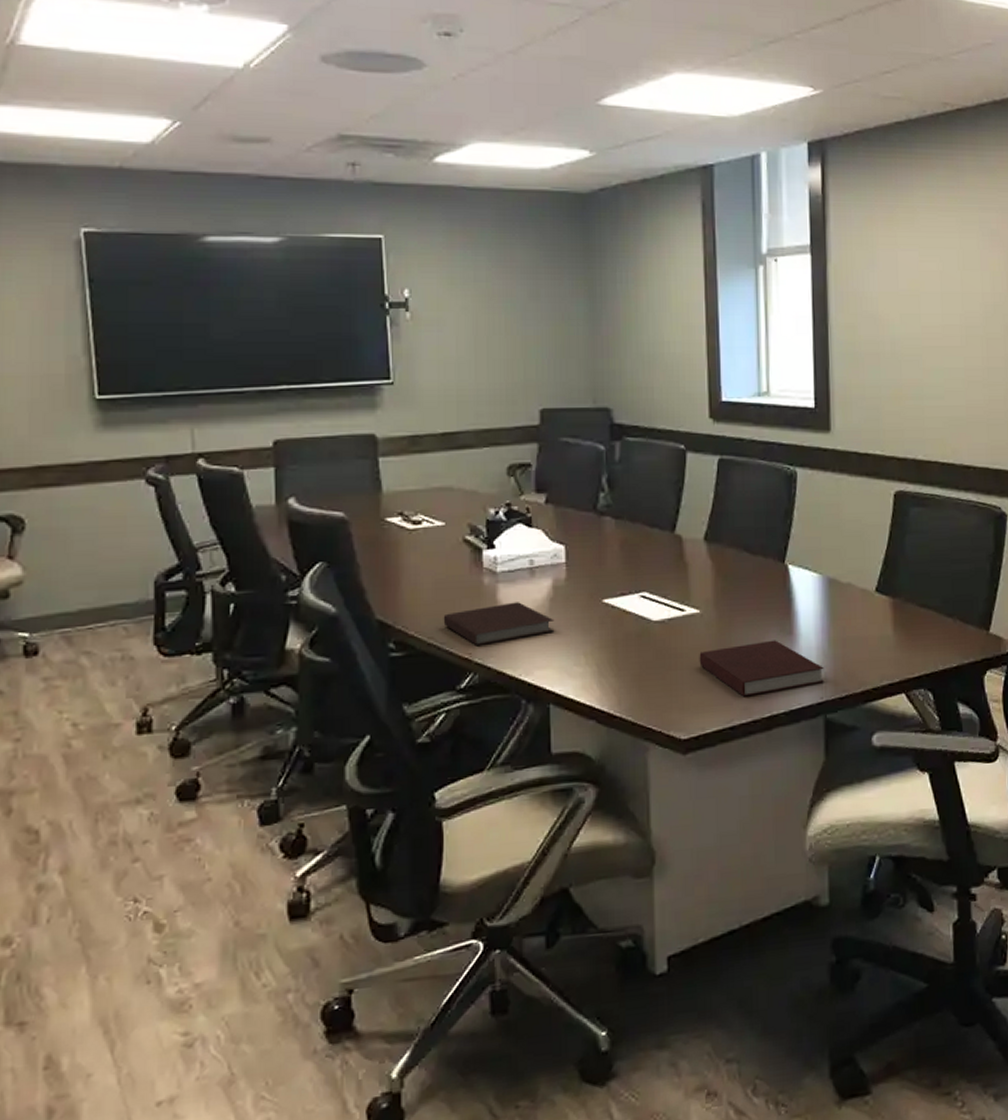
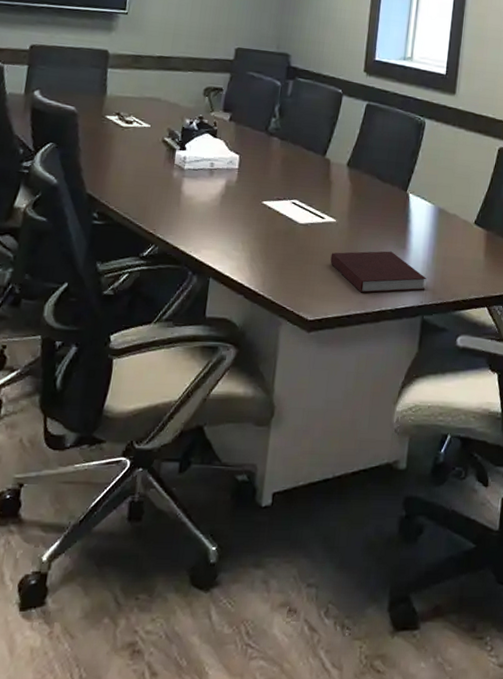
notebook: present [443,602,555,647] -> none [137,194,223,225]

